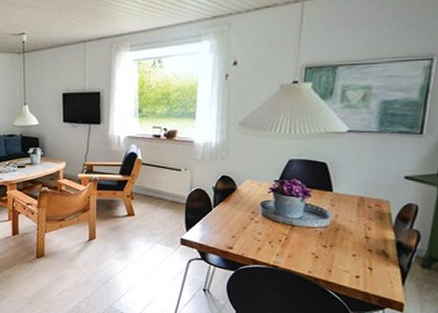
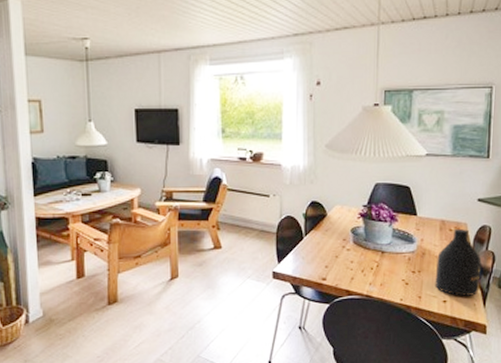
bottle: none [347,205,404,273] -> present [435,228,482,296]

